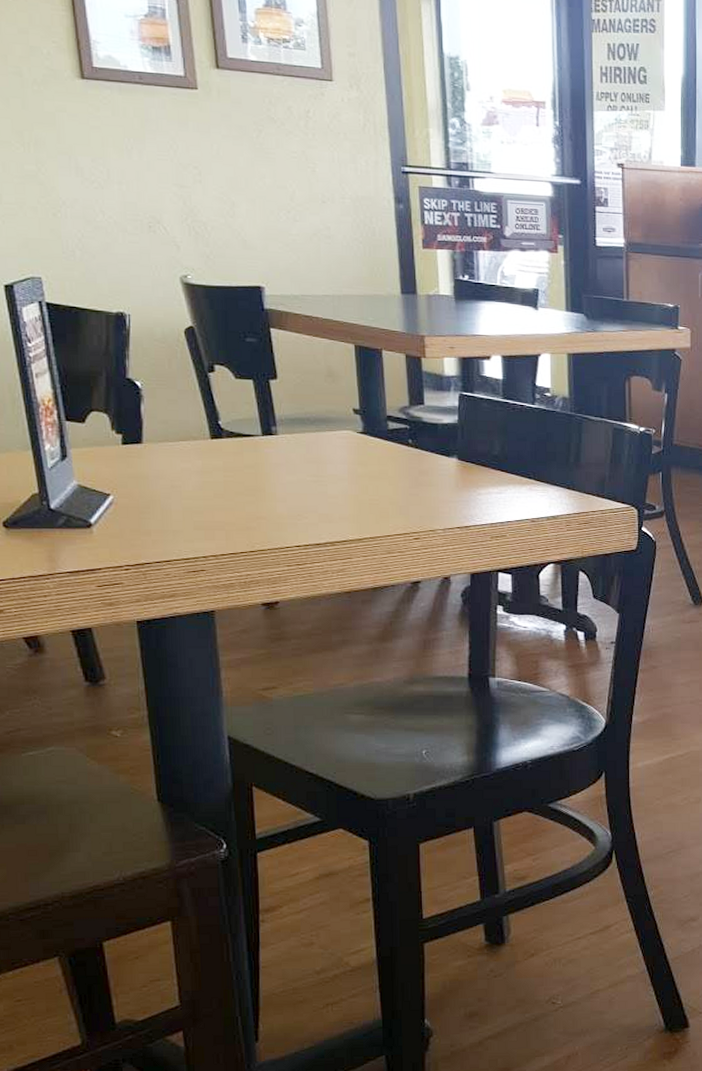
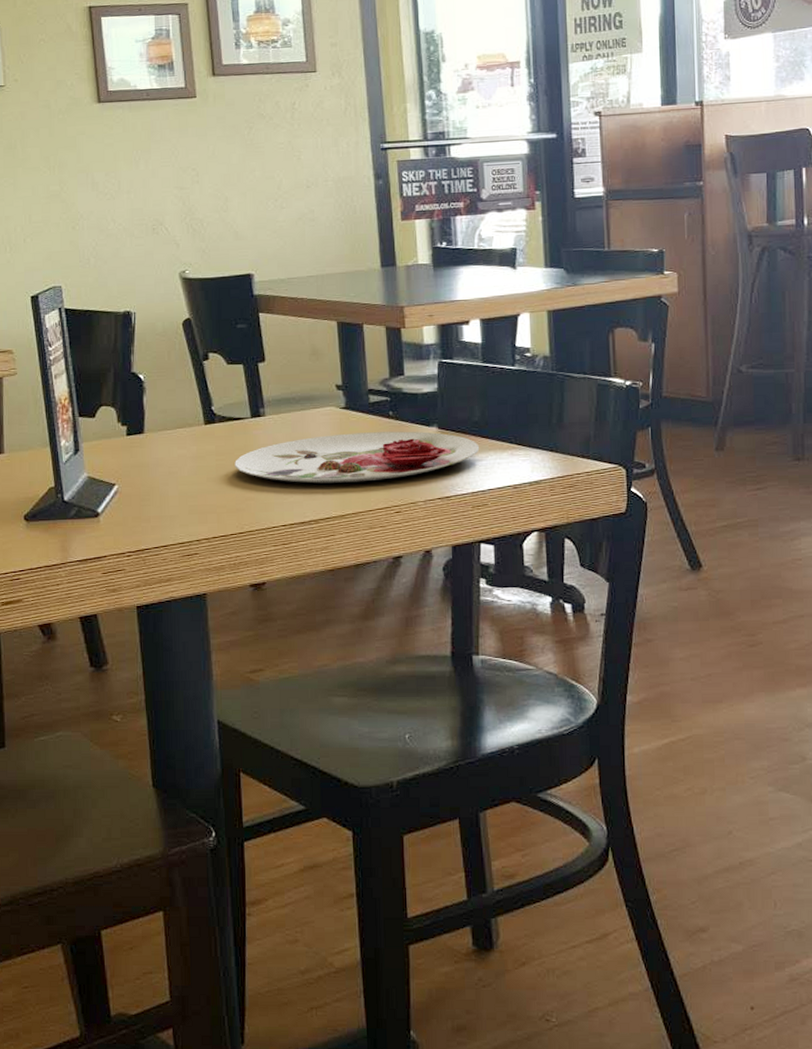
plate: none [244,458,499,507] -> present [235,431,480,484]

